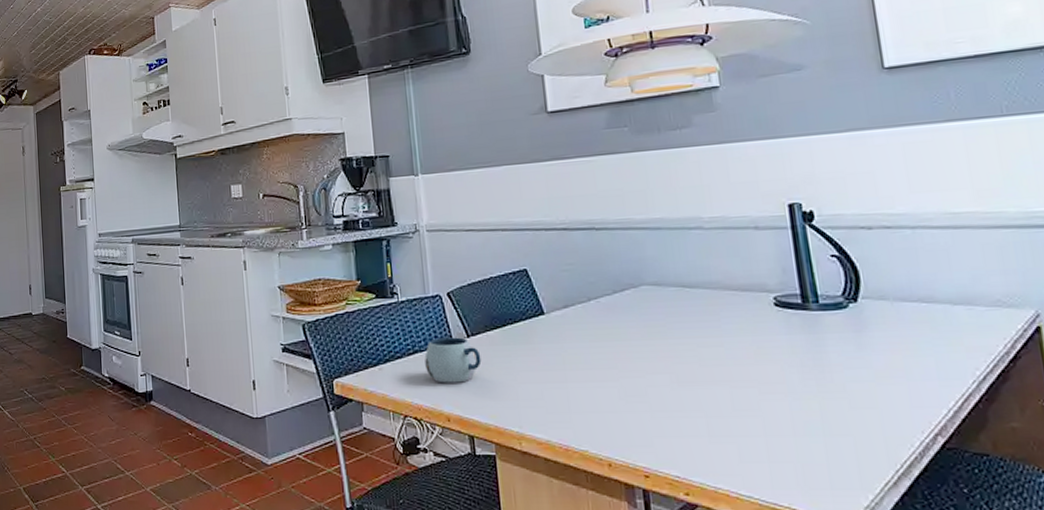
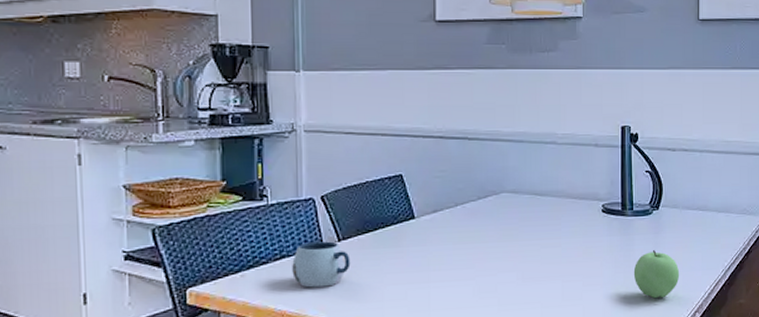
apple: none [830,353,904,415] -> present [633,250,680,299]

